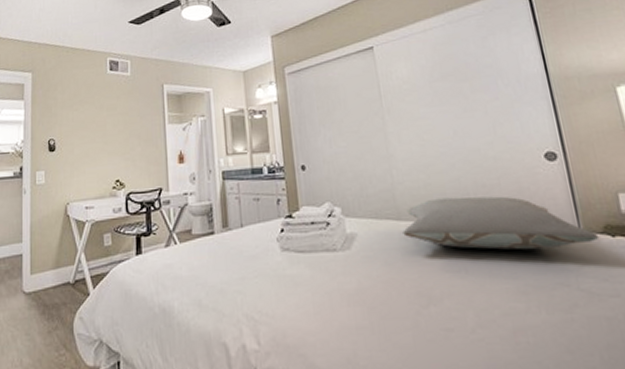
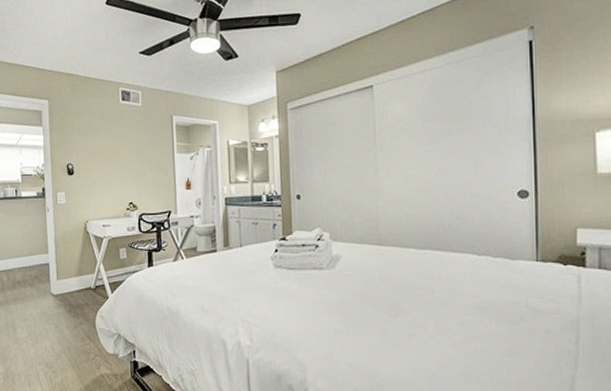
pillow: present [402,196,600,251] -> none [382,227,553,274]

